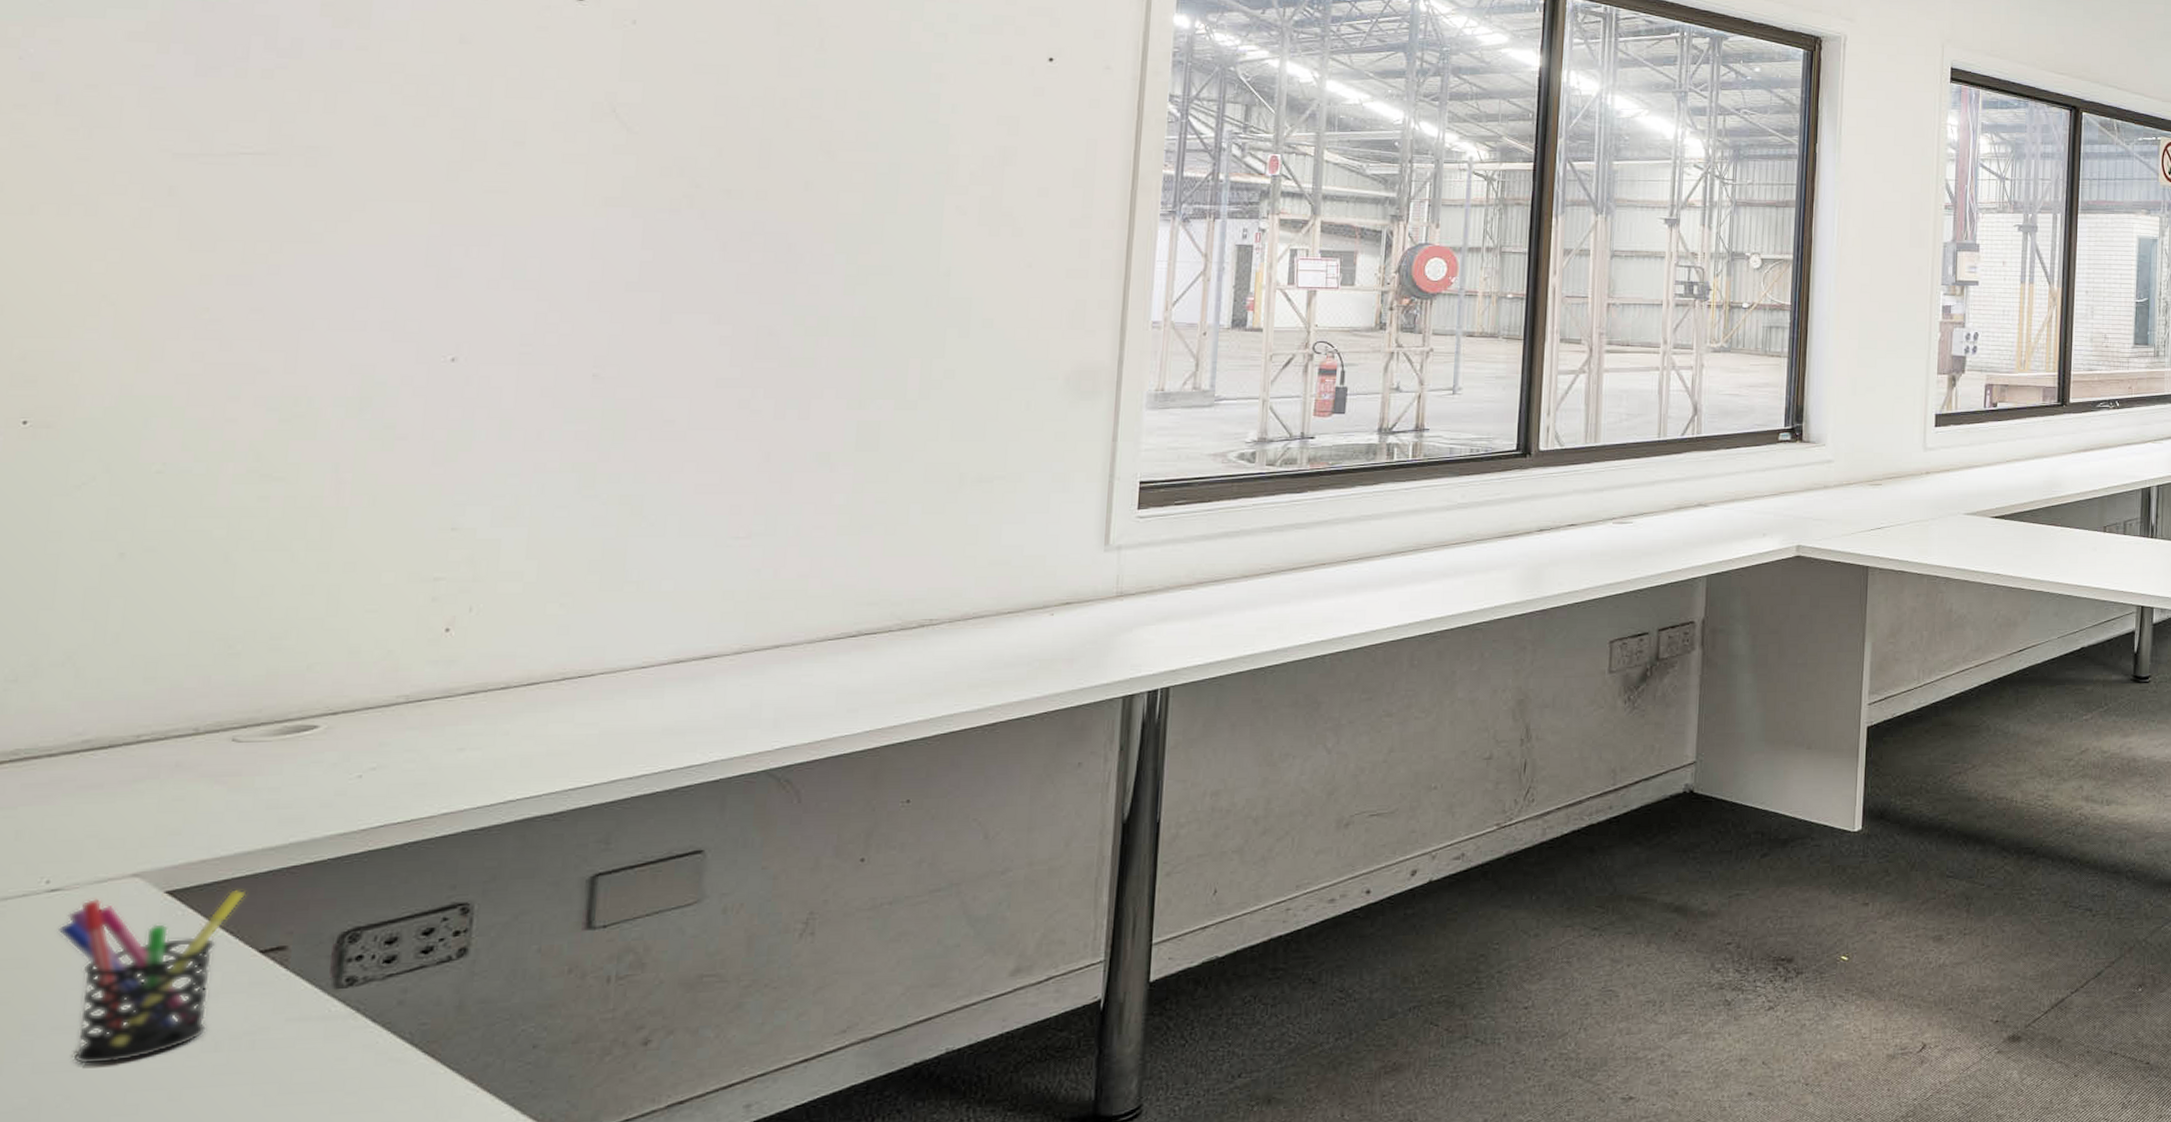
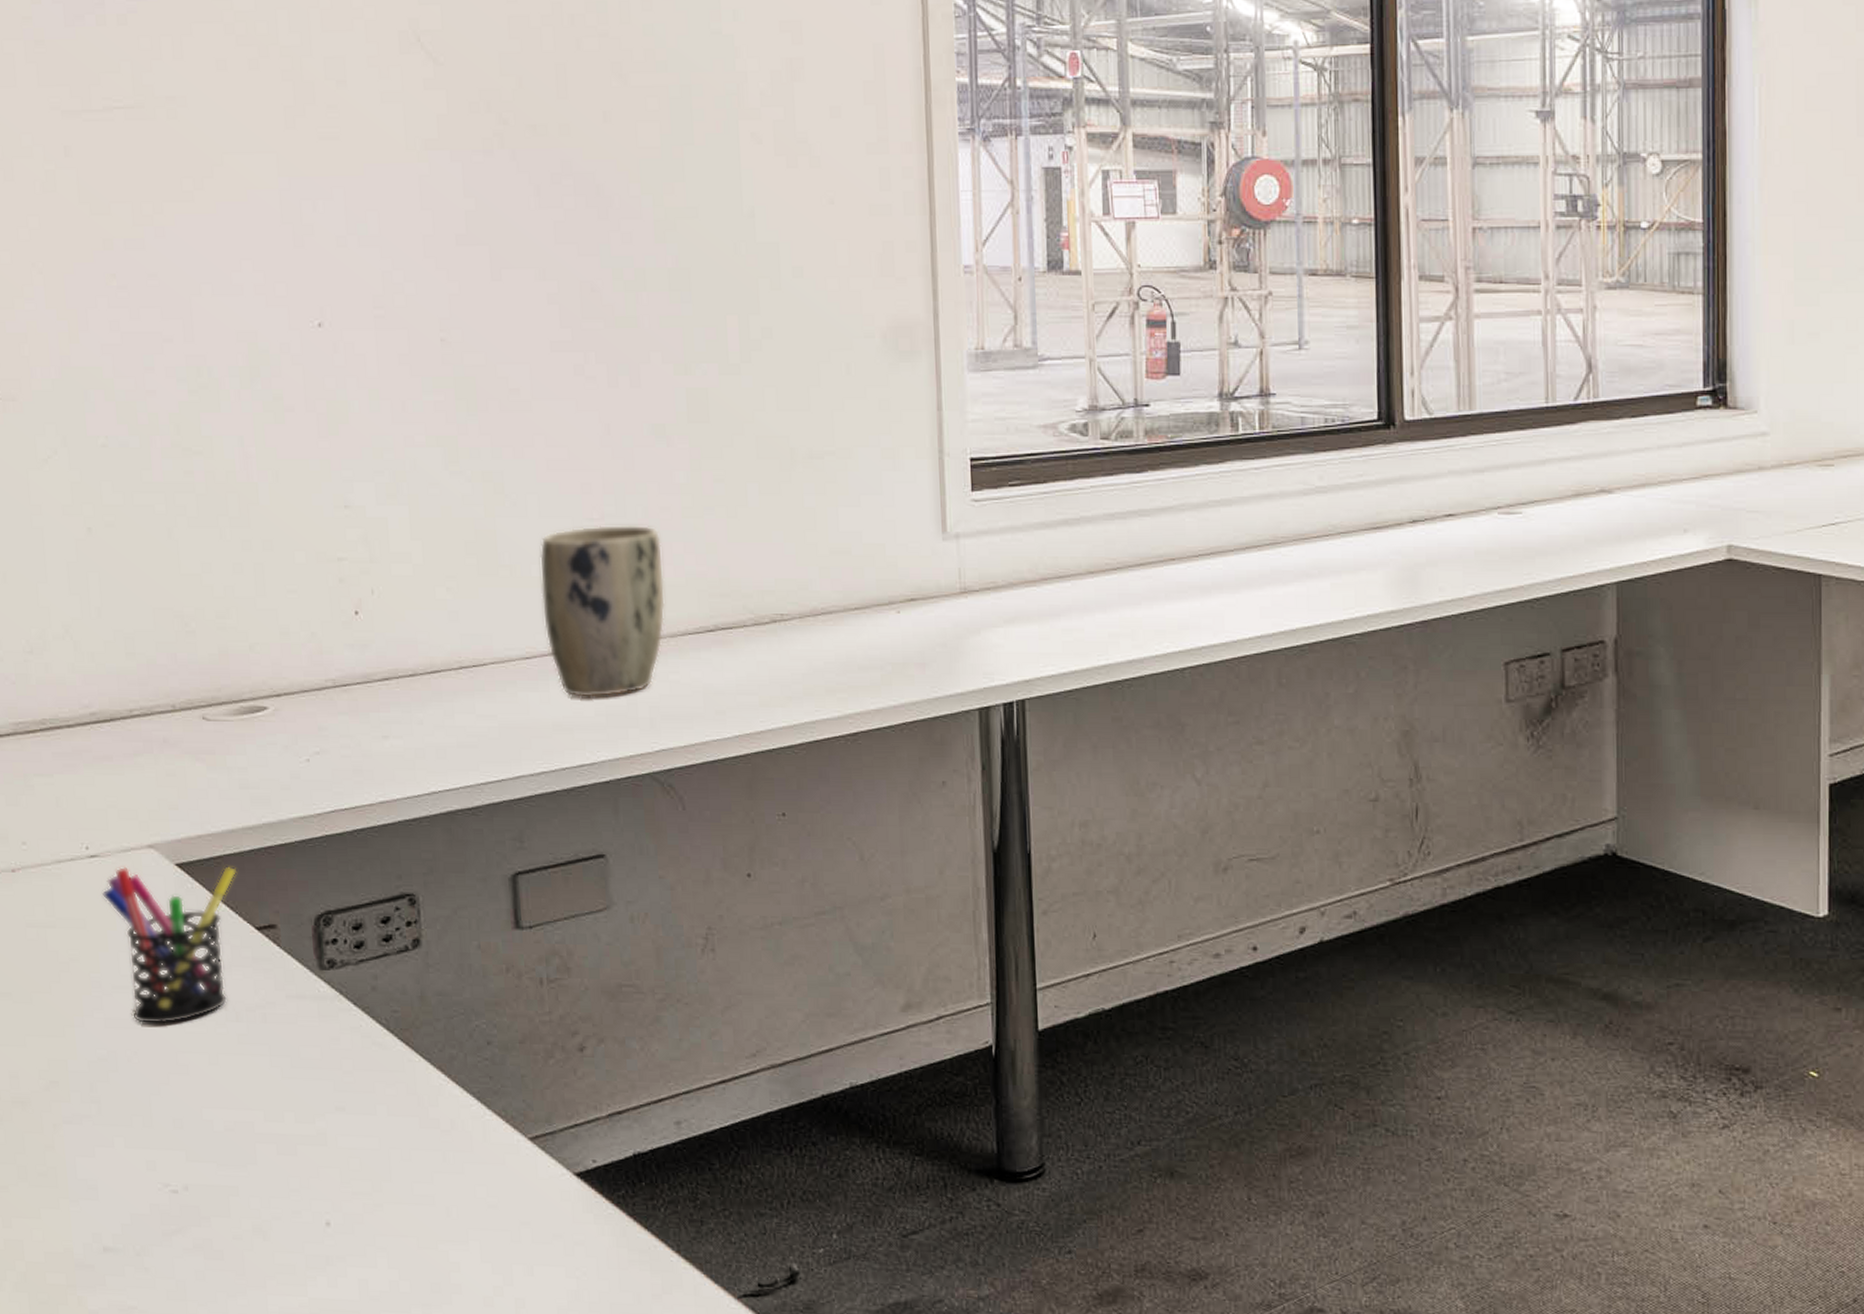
plant pot: none [667,542,811,702] -> present [539,524,666,698]

